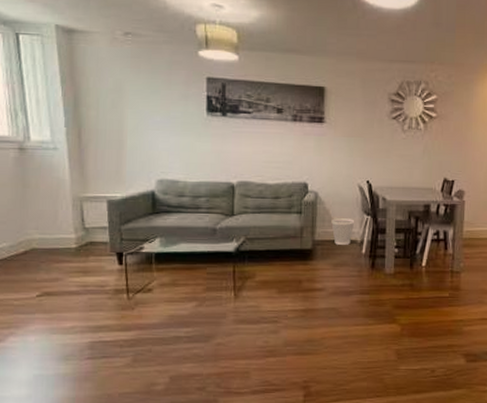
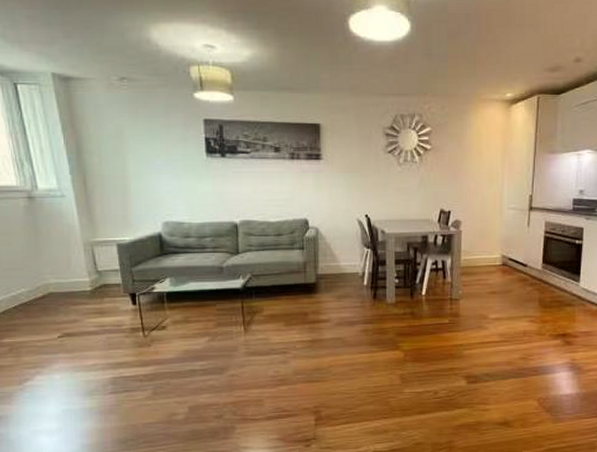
wastebasket: present [331,218,355,245] -> none [333,252,356,278]

